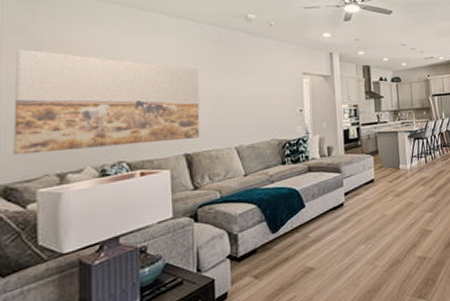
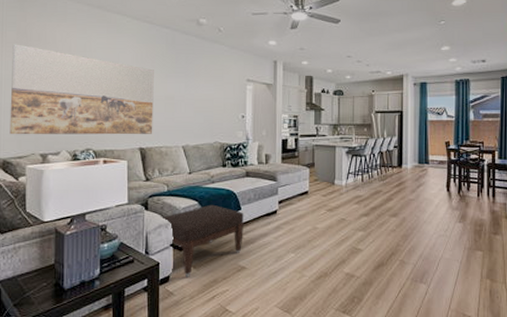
ottoman: none [216,205,309,291] -> present [163,204,244,277]

